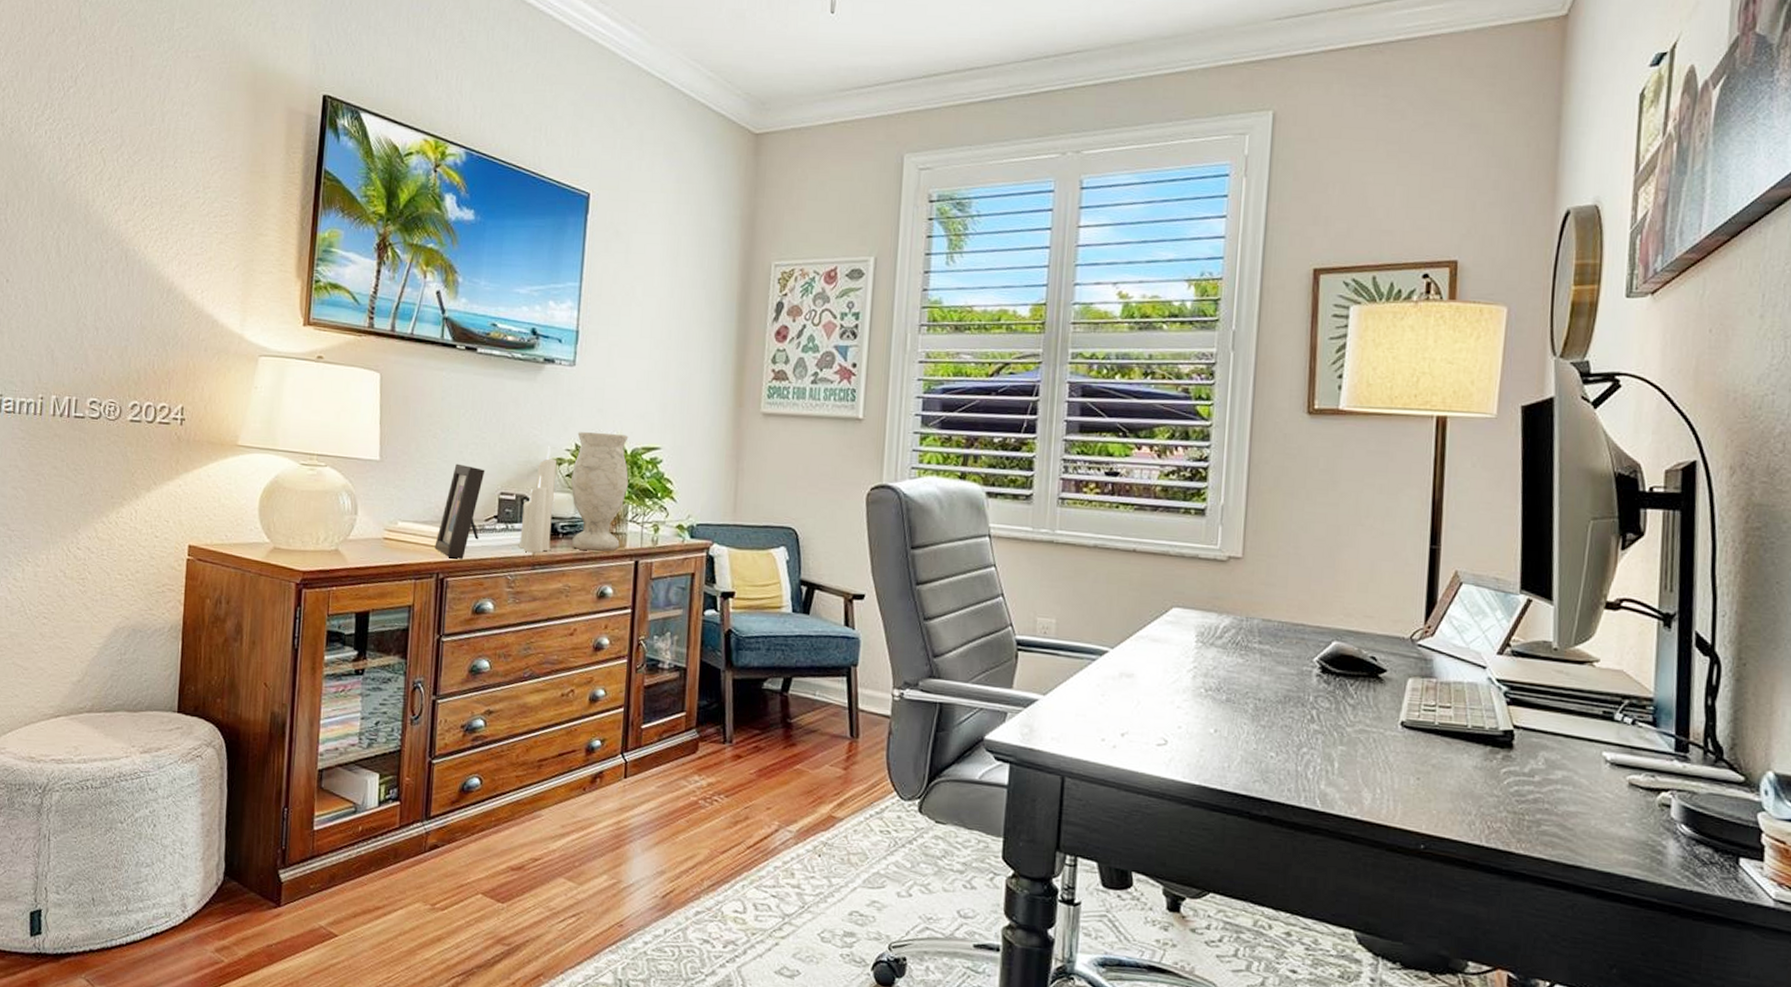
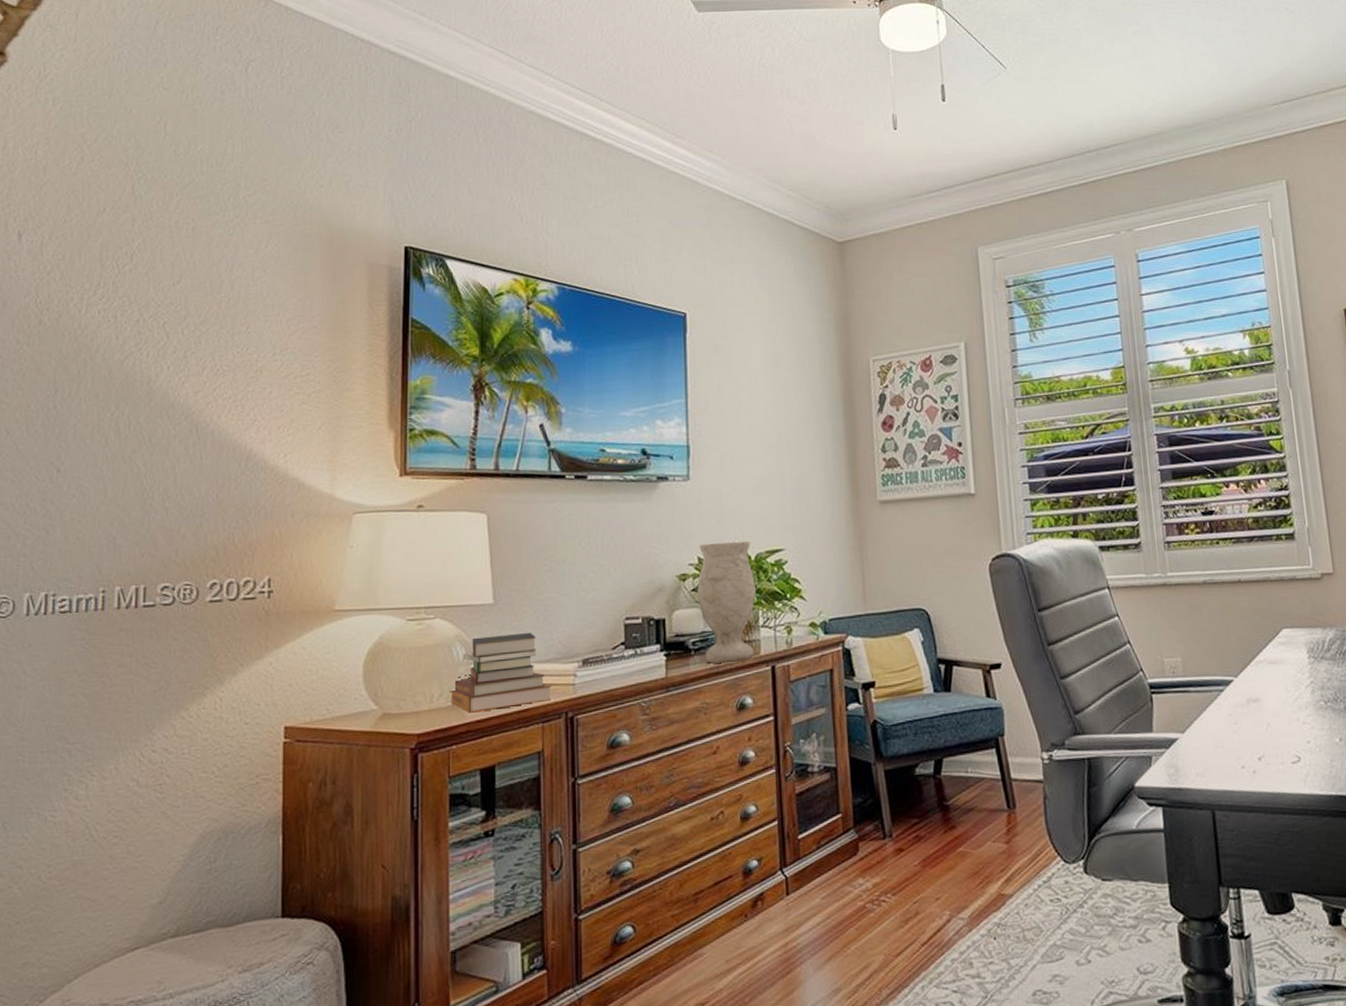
books: none [335,490,426,561] -> present [451,632,551,713]
picture frame: present [434,463,486,559] -> none [561,594,608,694]
candle: present [518,445,557,554] -> none [649,563,683,676]

